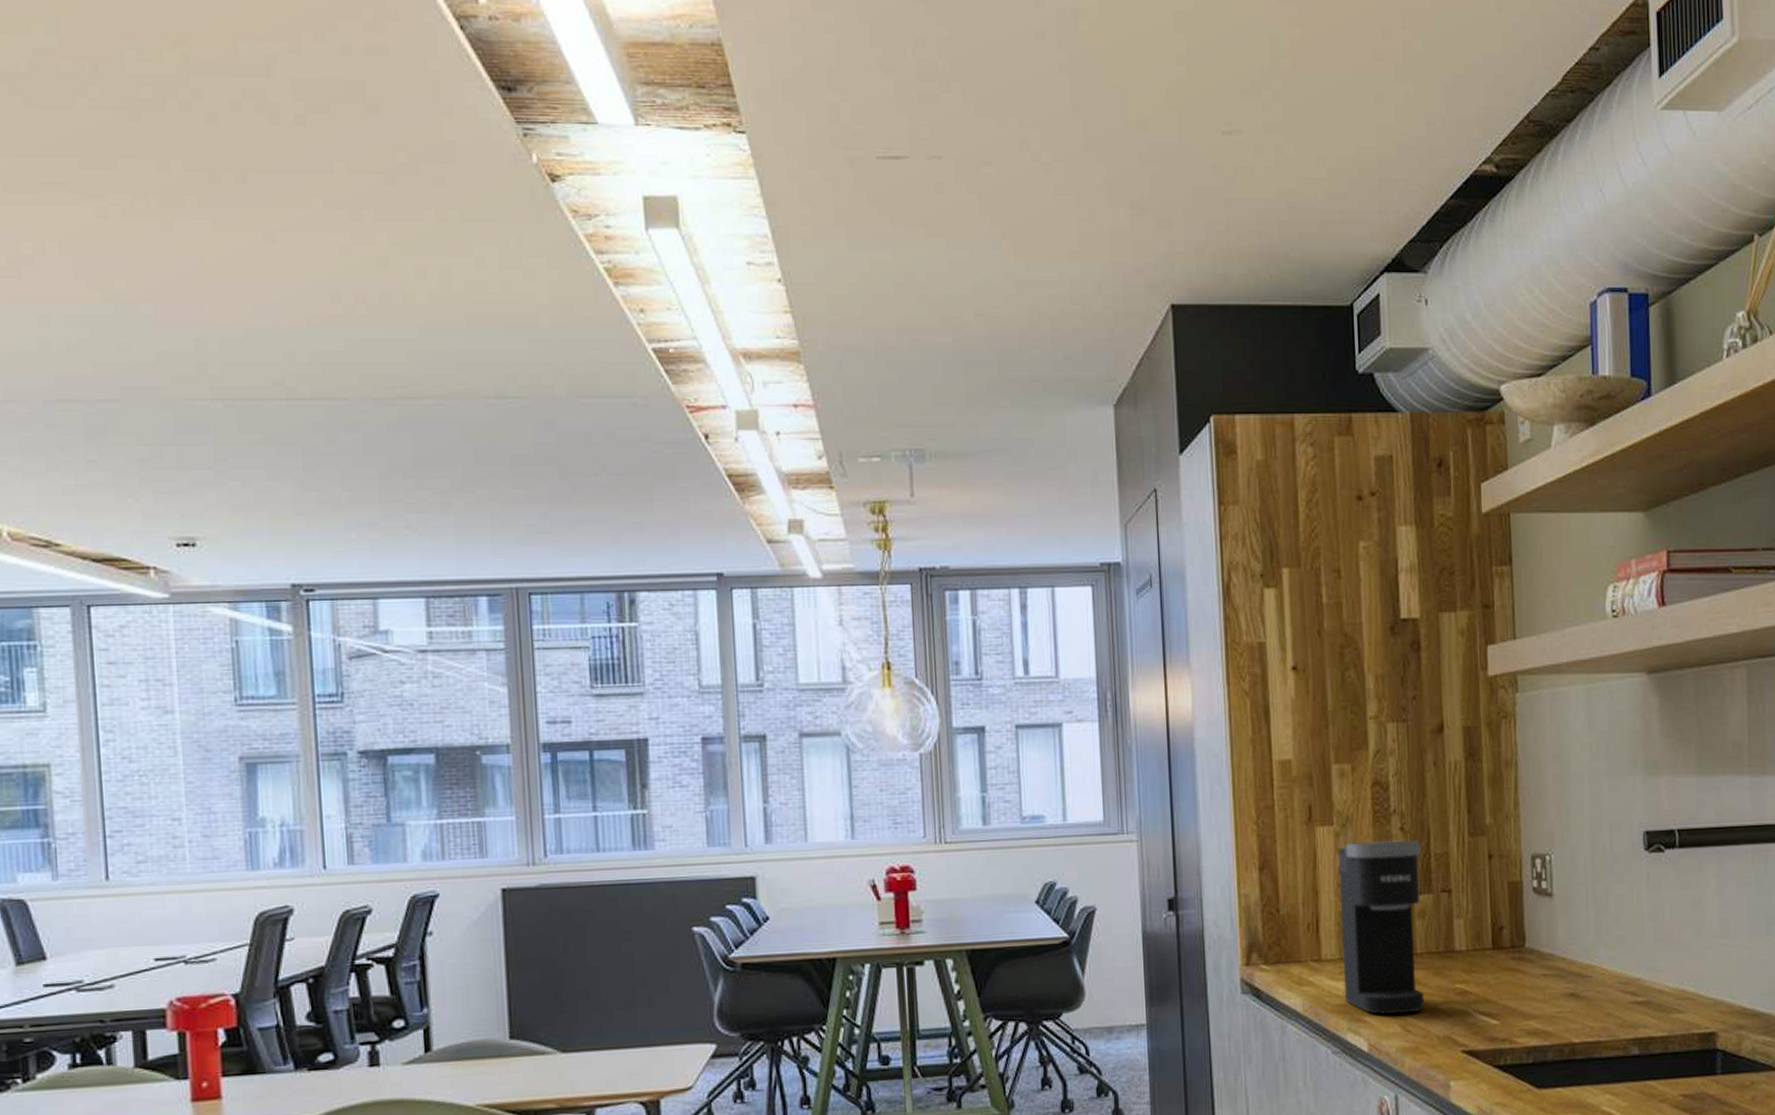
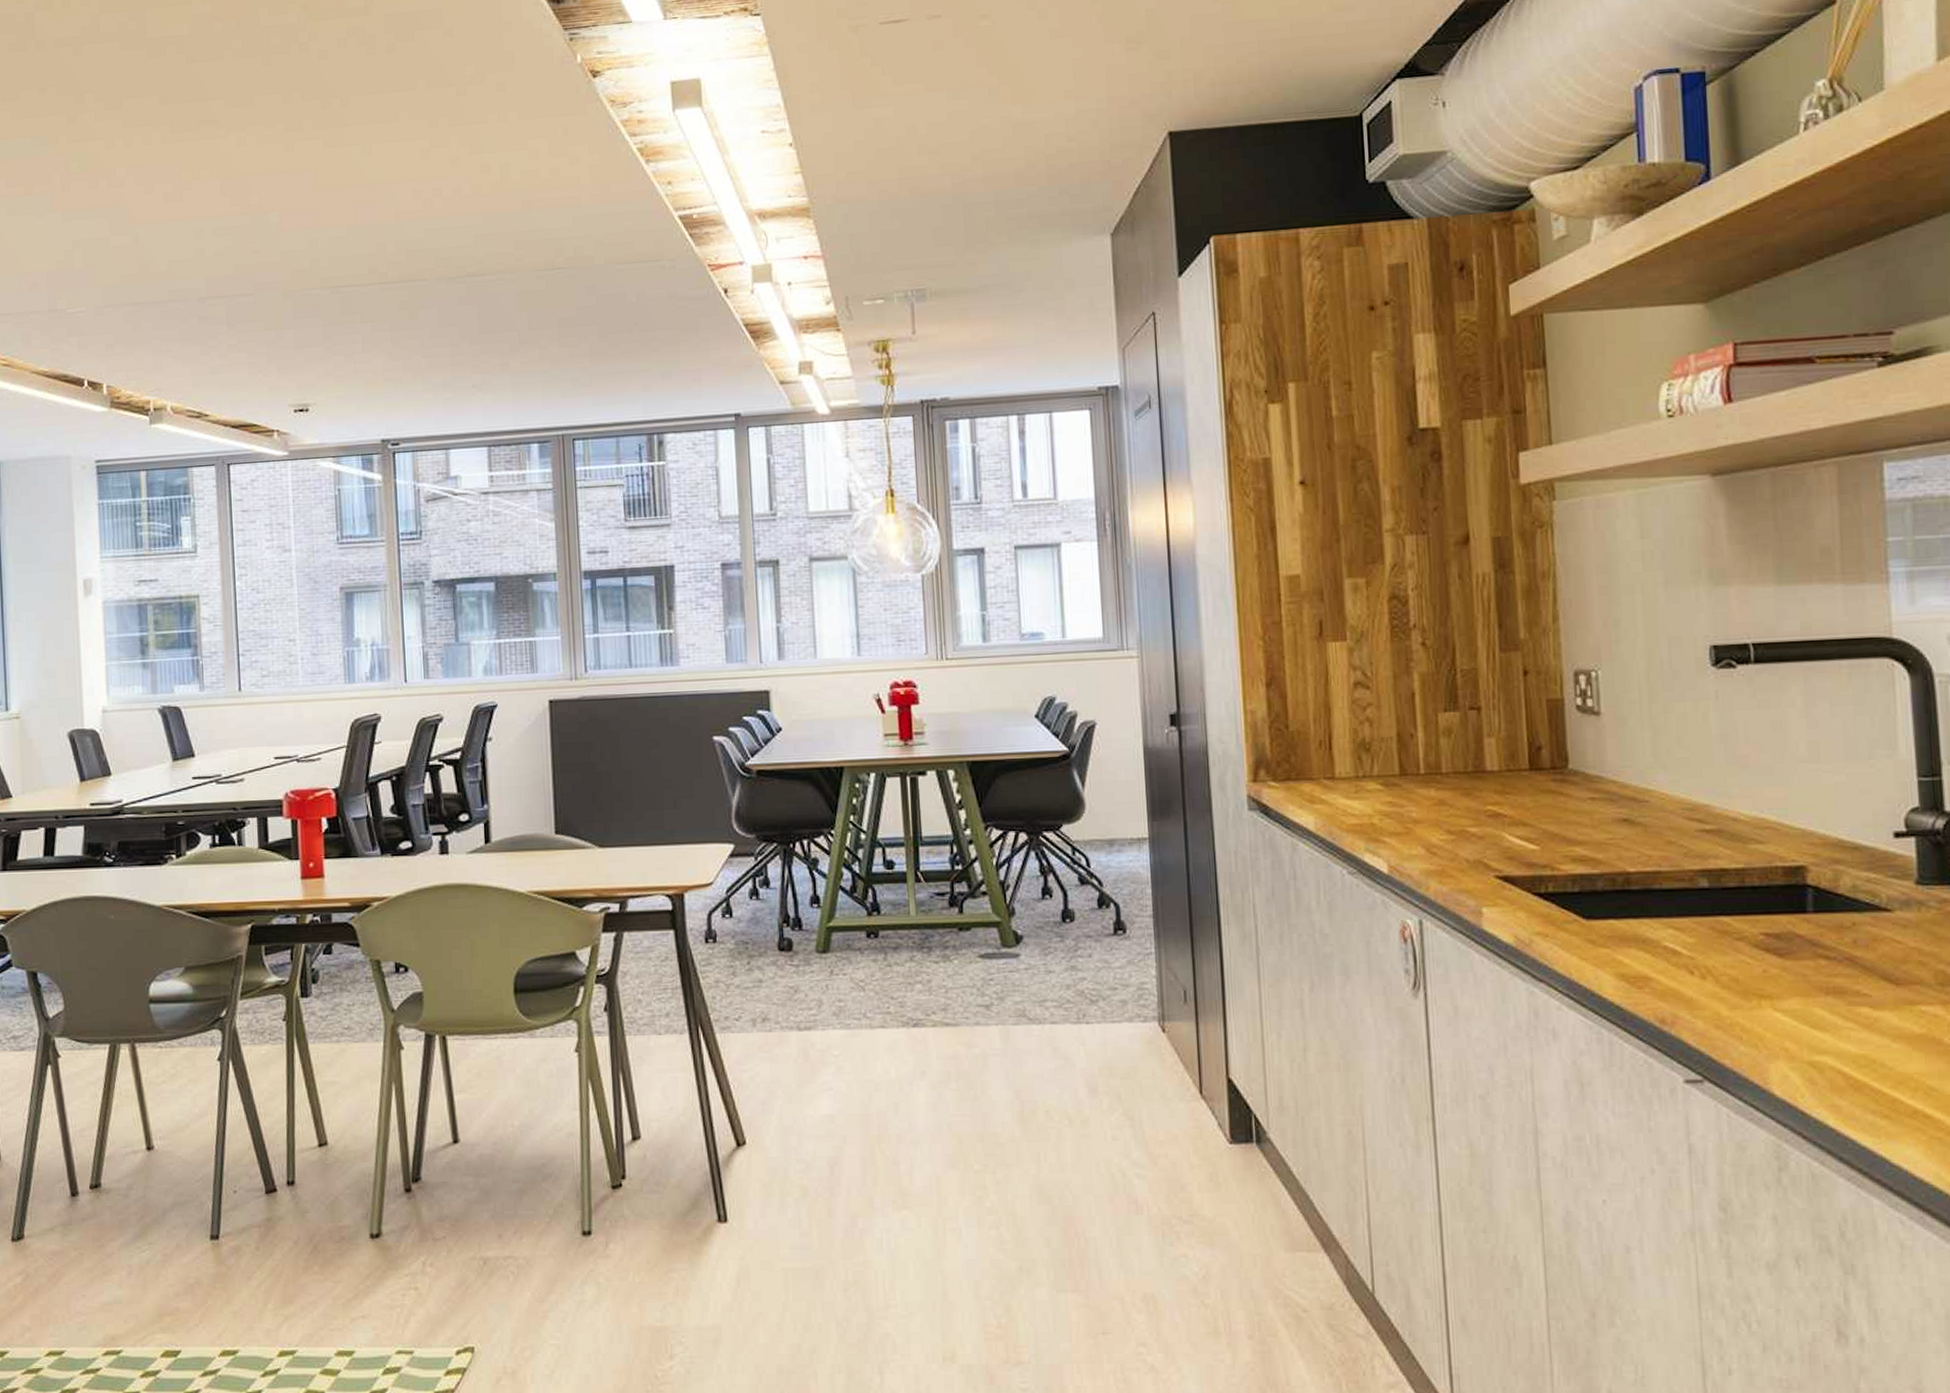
coffee maker: present [1337,839,1425,1014] -> none [1351,655,1452,836]

